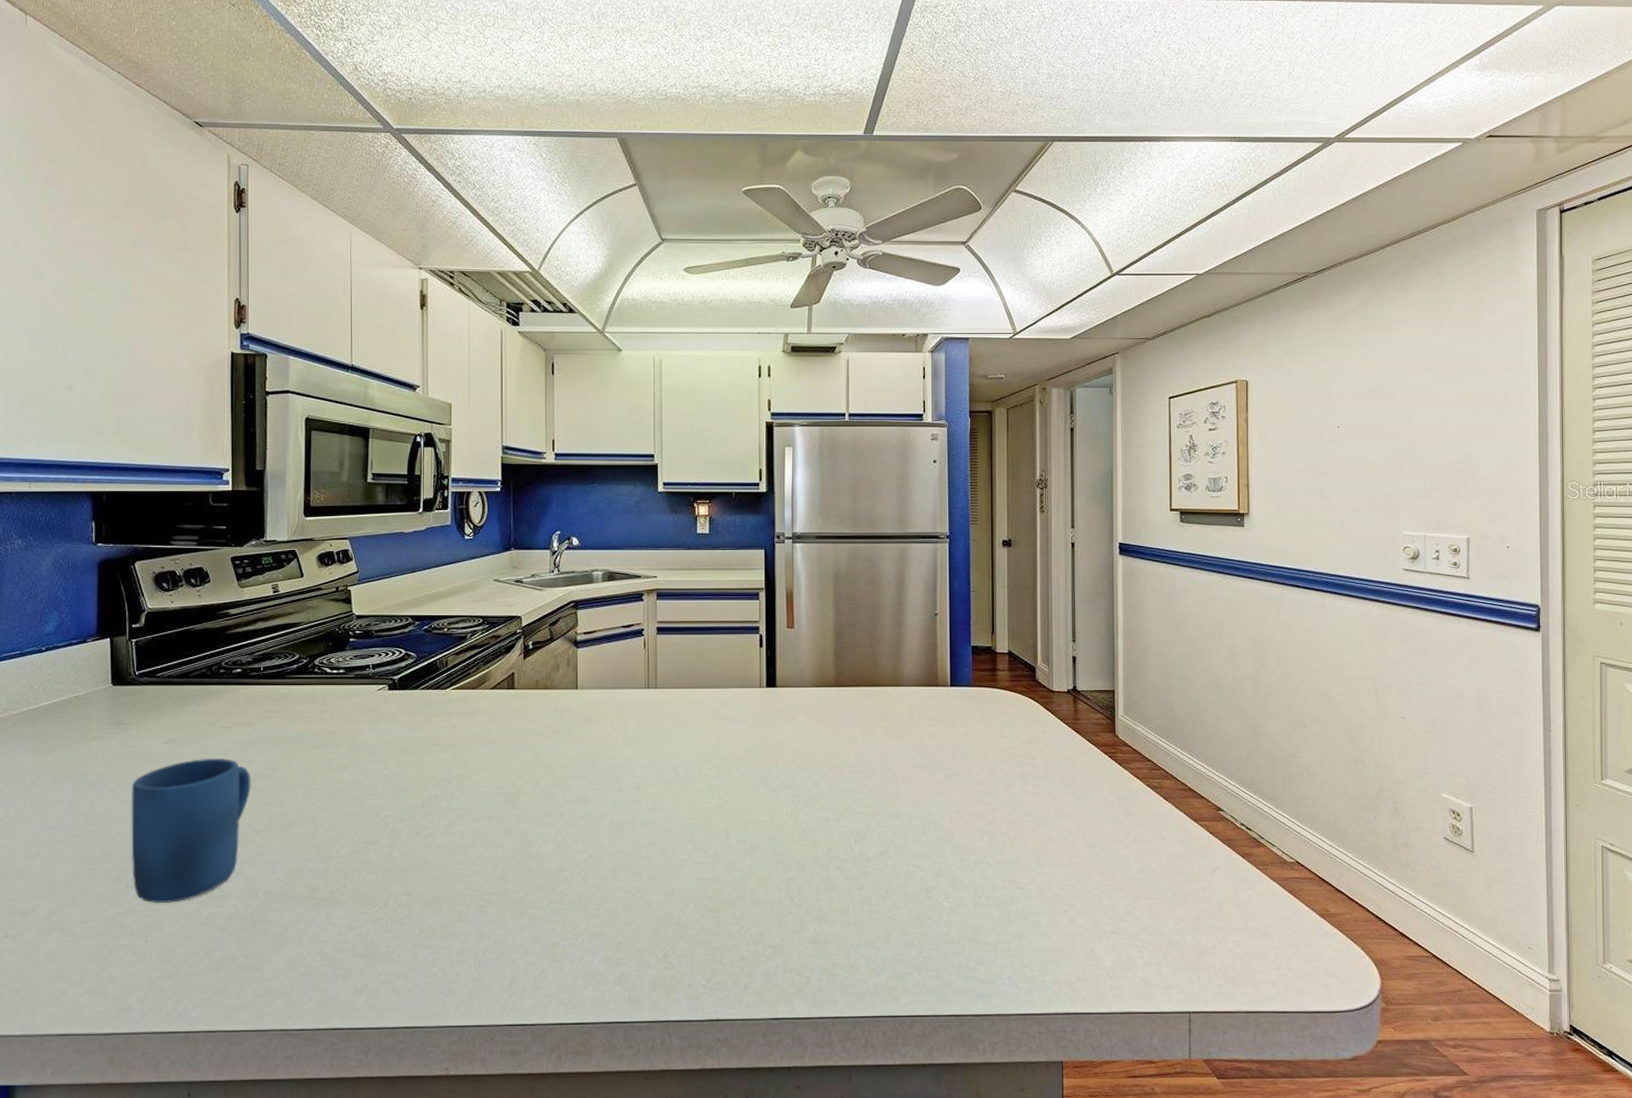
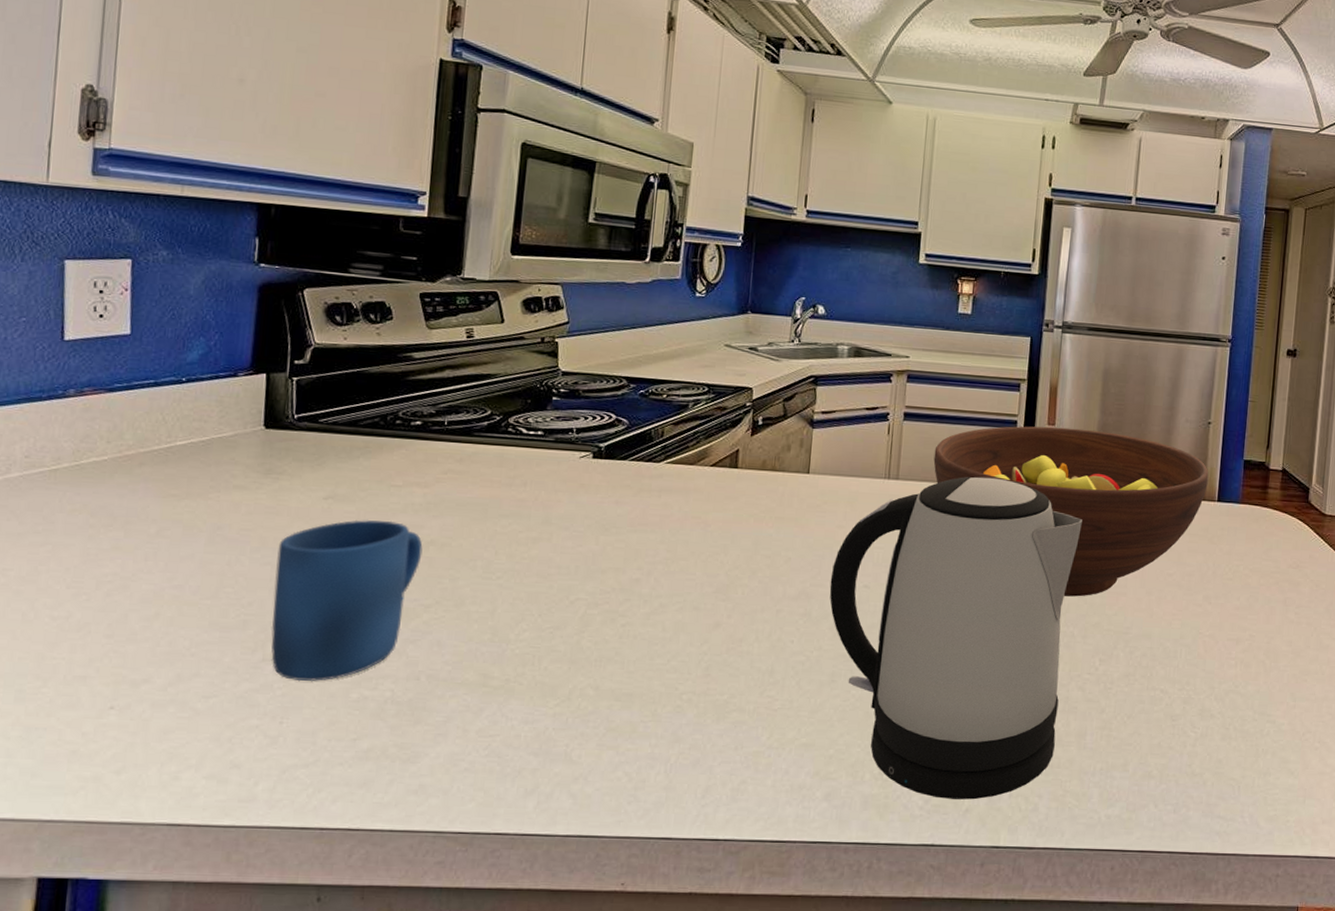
kettle: none [604,680,827,977] -> present [829,477,1082,800]
fruit bowl: none [687,629,940,784] -> present [933,426,1209,597]

